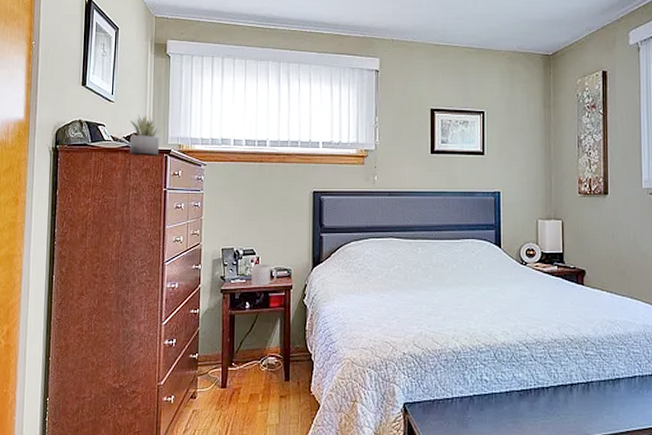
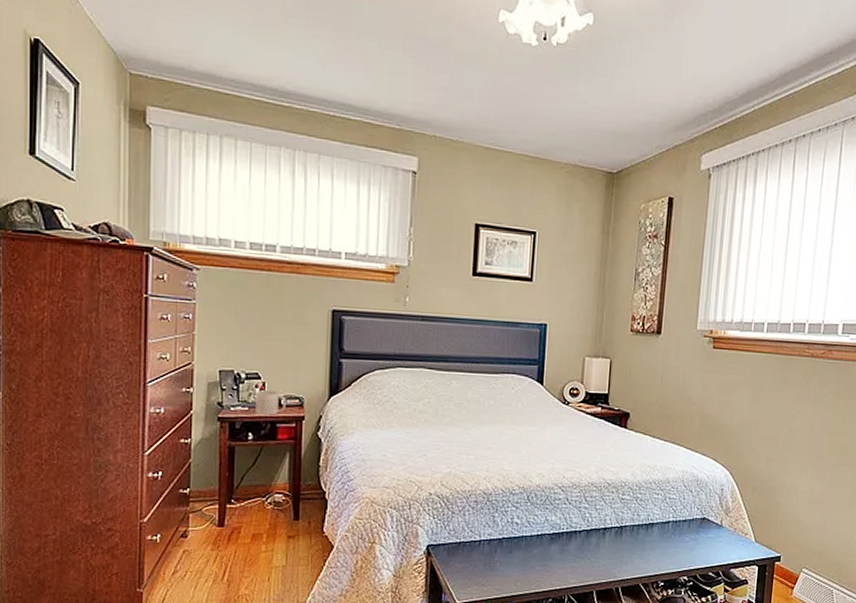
succulent plant: present [130,115,160,156] -> none [97,199,138,254]

